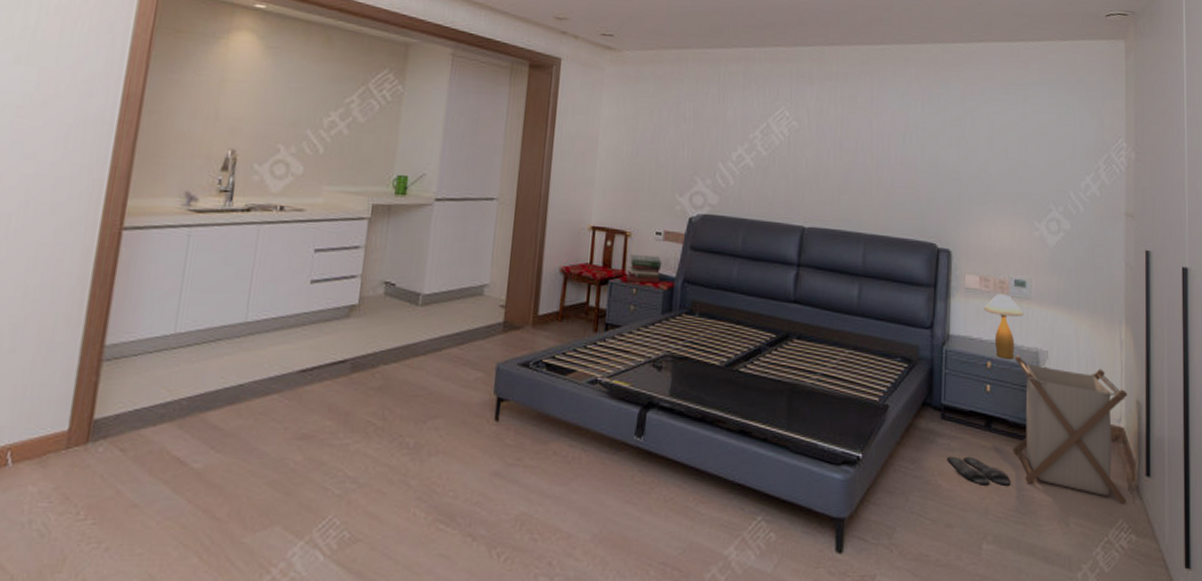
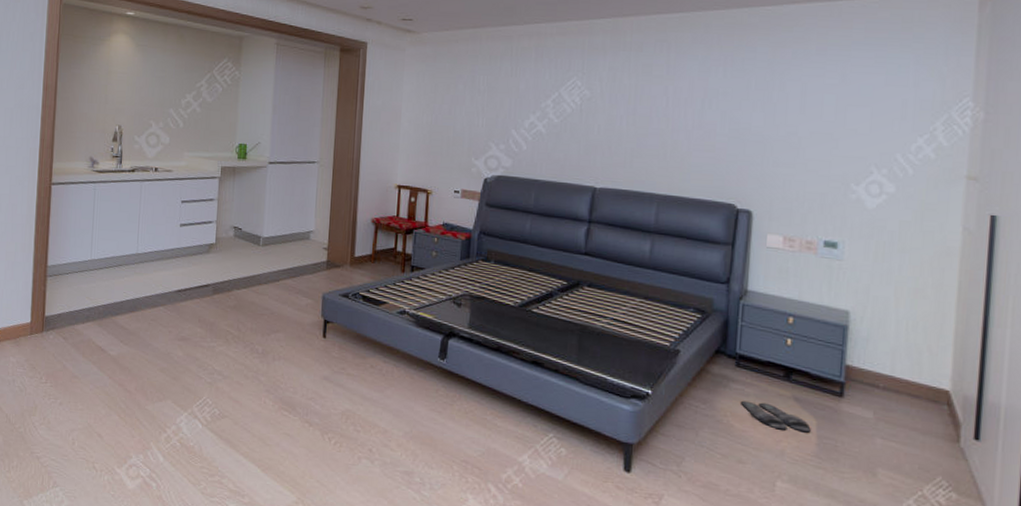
books: present [627,255,662,284] -> none [429,209,460,235]
table lamp: present [984,291,1024,360] -> none [787,252,834,318]
laundry basket: present [1013,355,1128,505] -> none [814,313,957,464]

